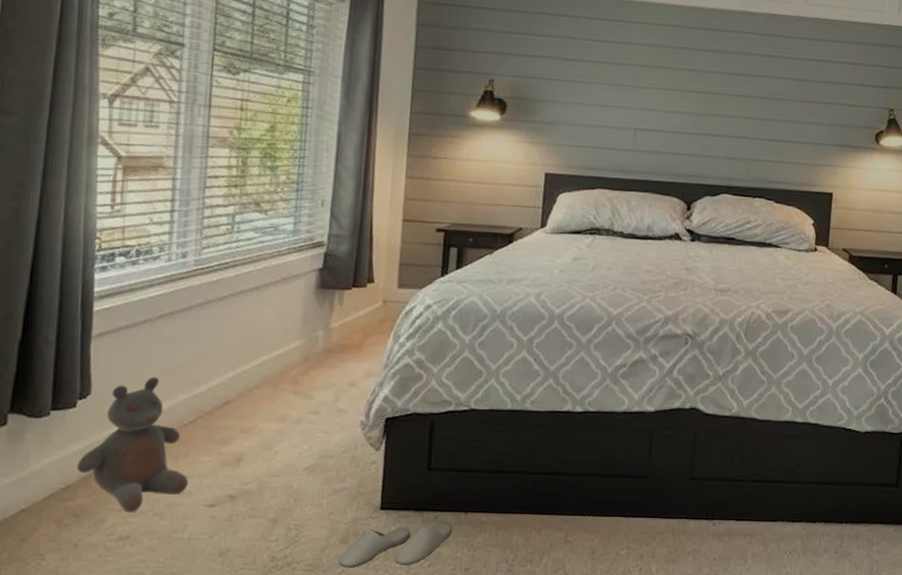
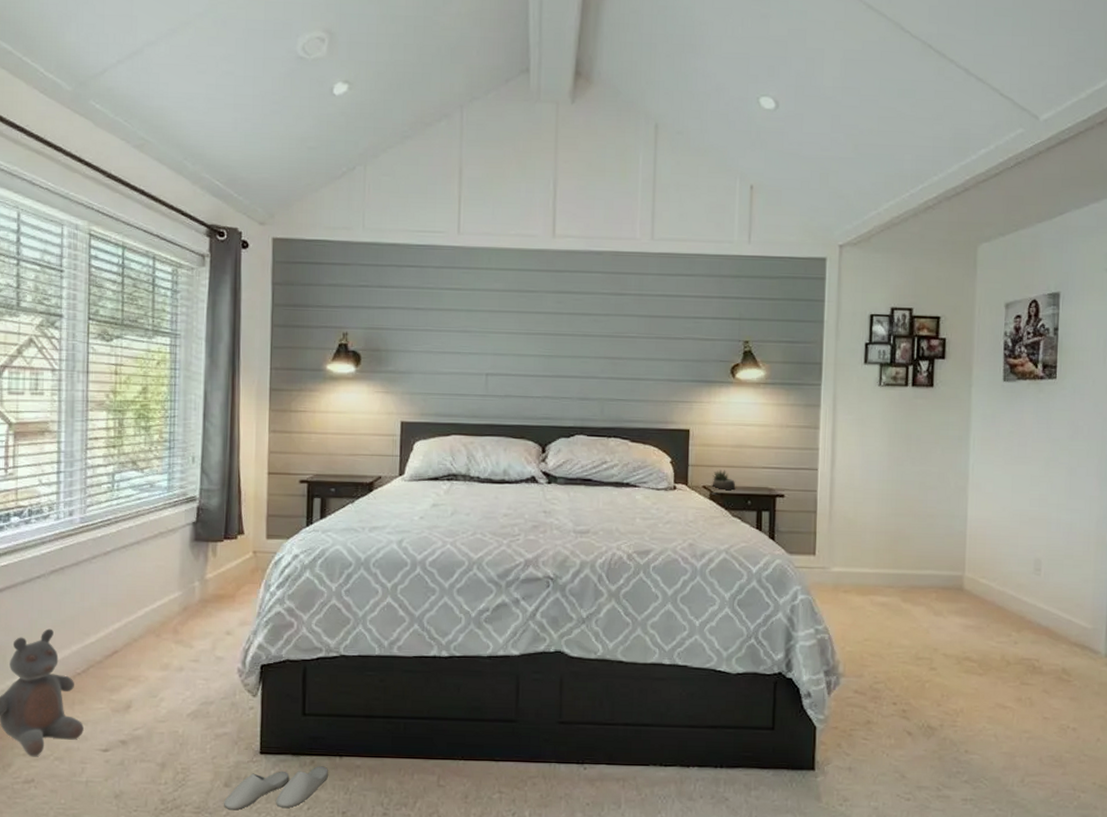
succulent plant: none [849,233,874,259] -> present [710,469,735,496]

